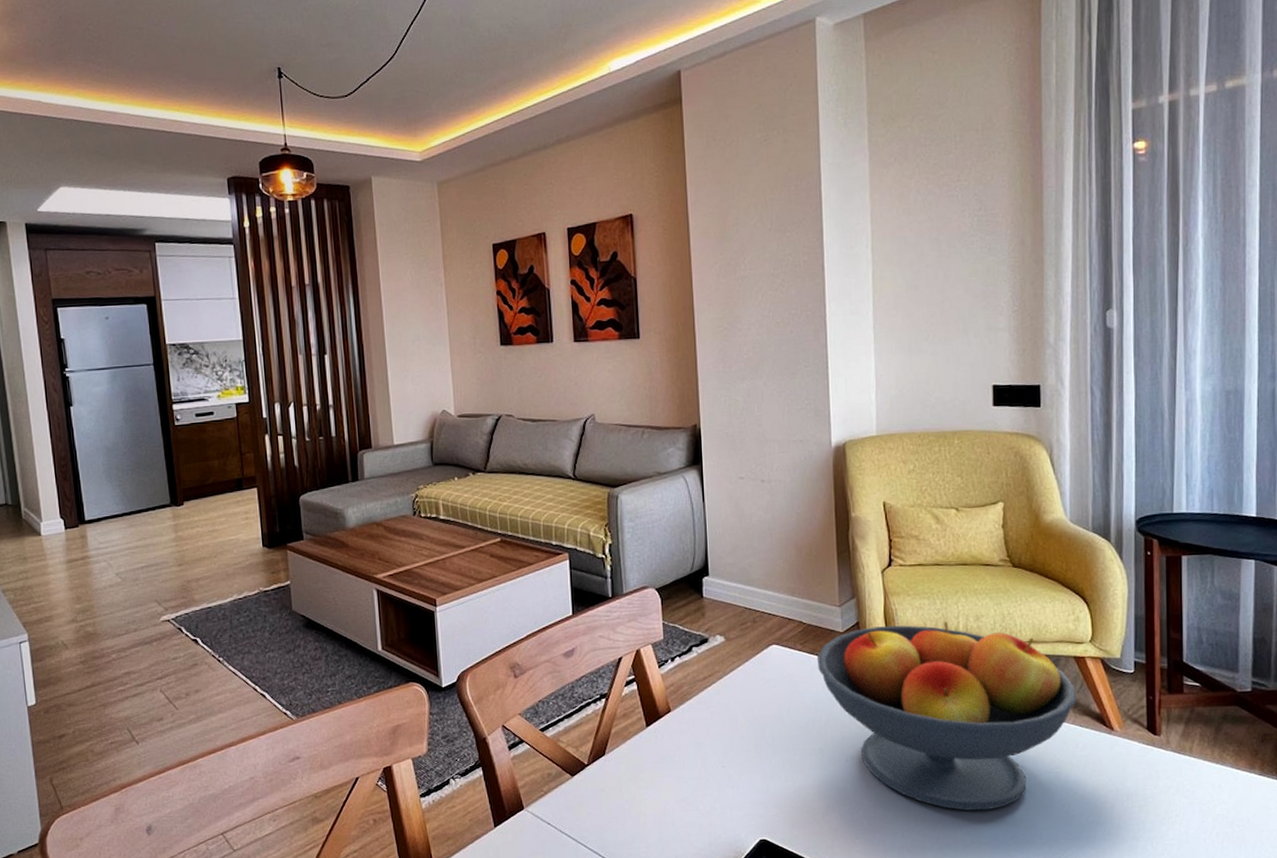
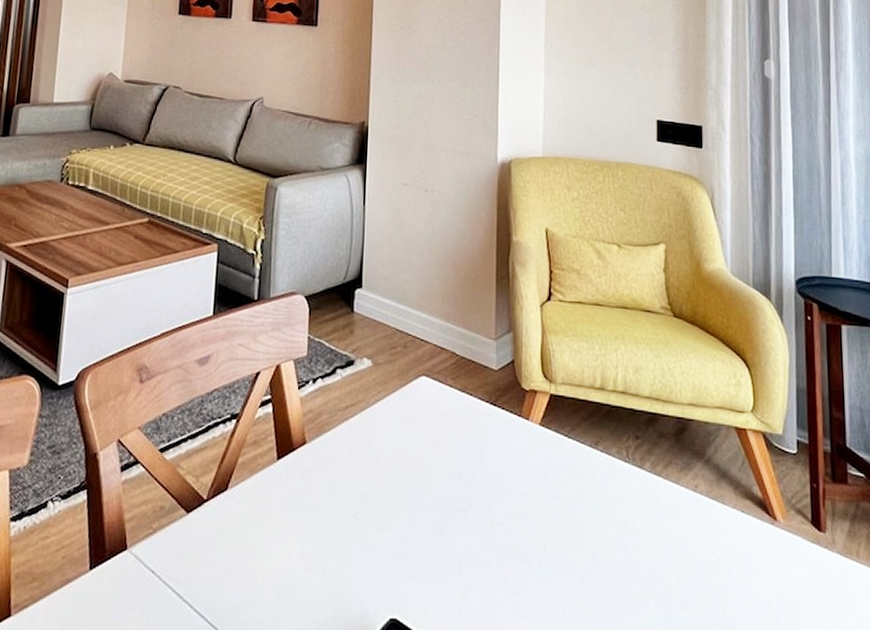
fruit bowl: present [816,622,1076,811] -> none [467,367,737,607]

